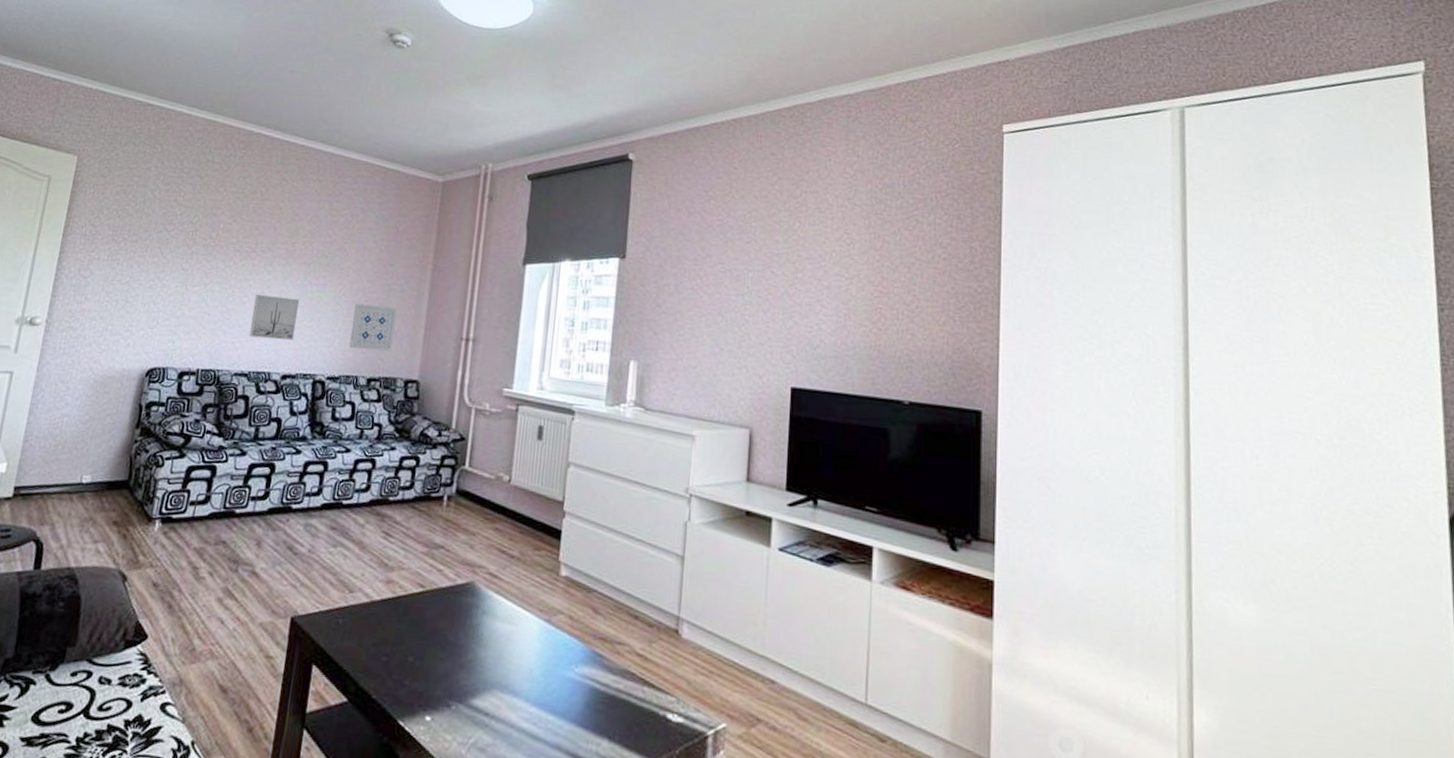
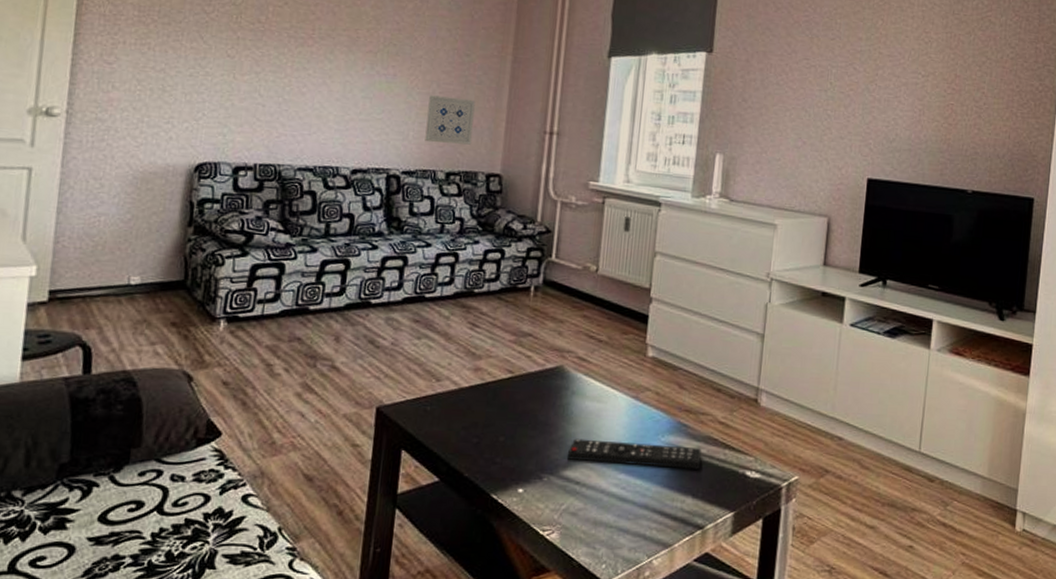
wall art: present [248,295,300,341] -> none [311,85,367,134]
remote control: none [476,663,618,708] -> present [566,438,702,469]

